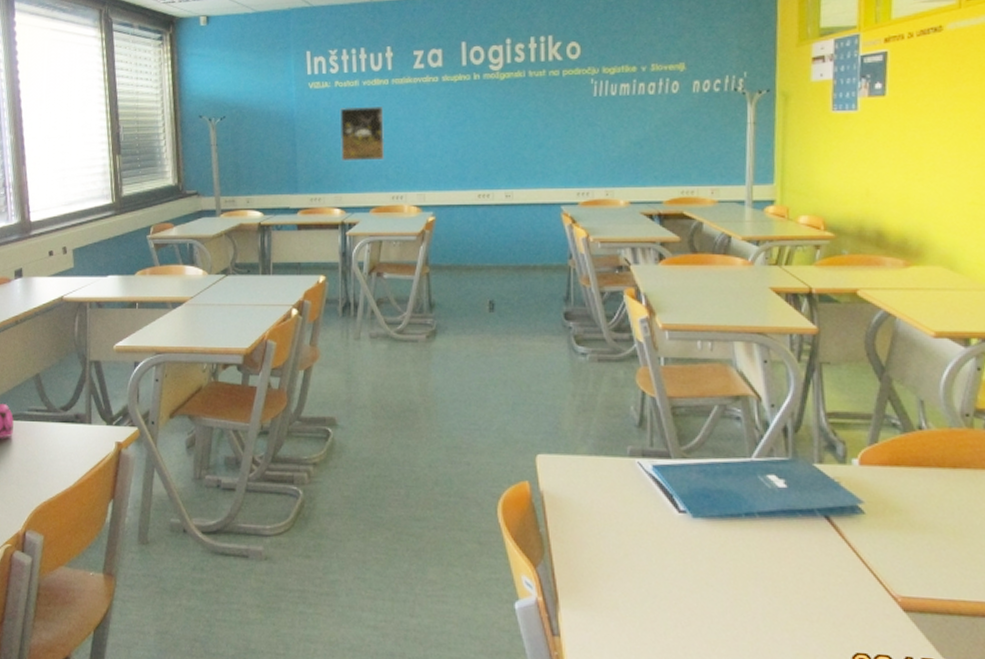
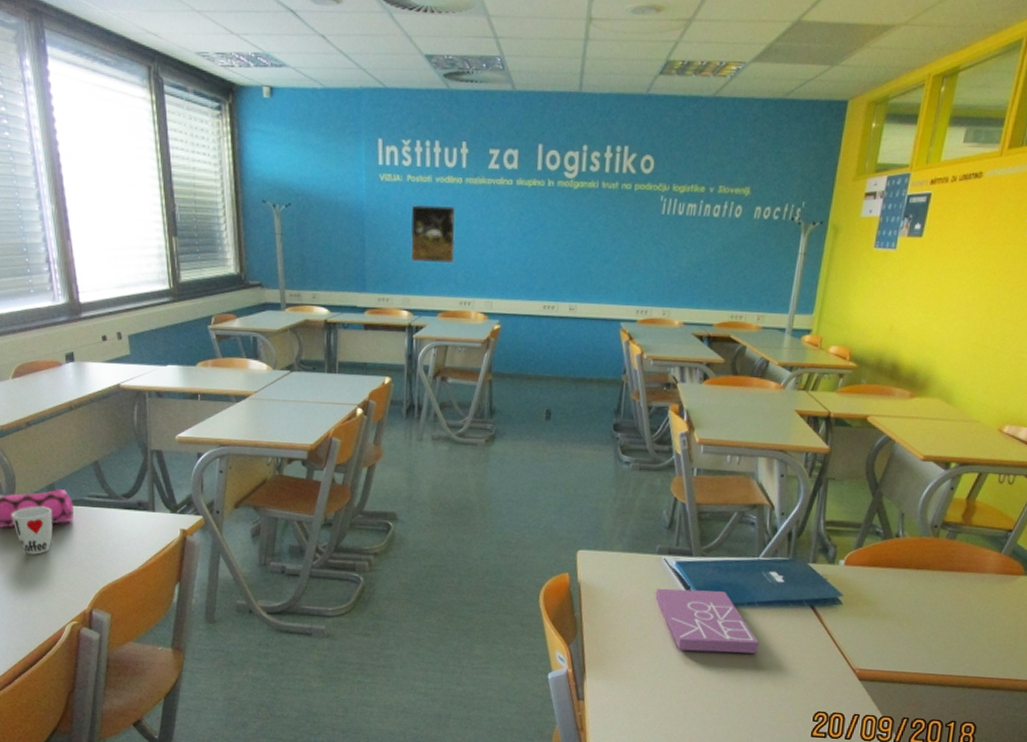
book: none [632,497,767,577] -> present [655,588,759,654]

